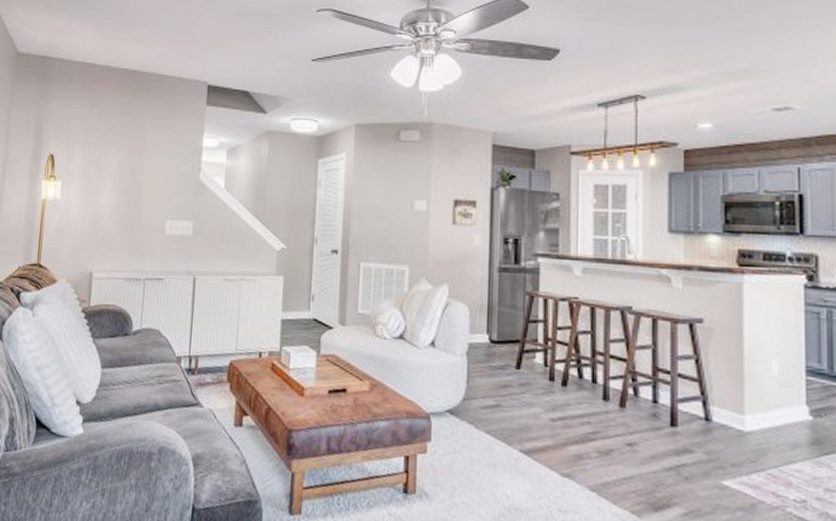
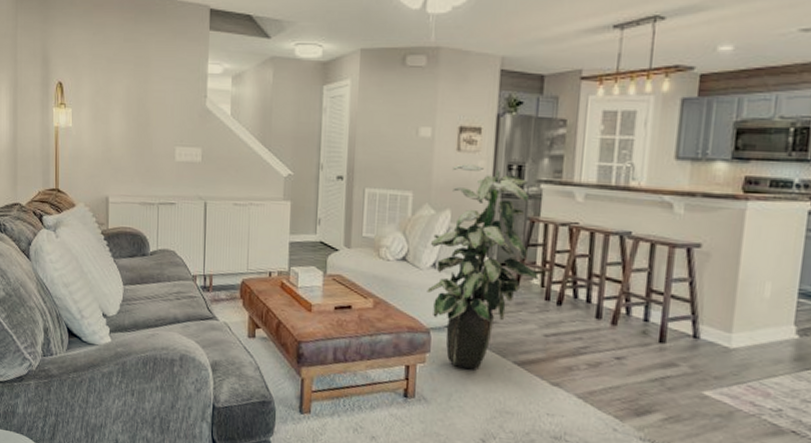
indoor plant: none [426,237,541,459] -> present [427,164,539,369]

